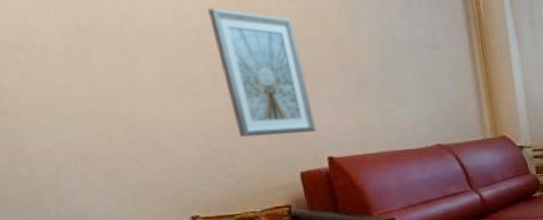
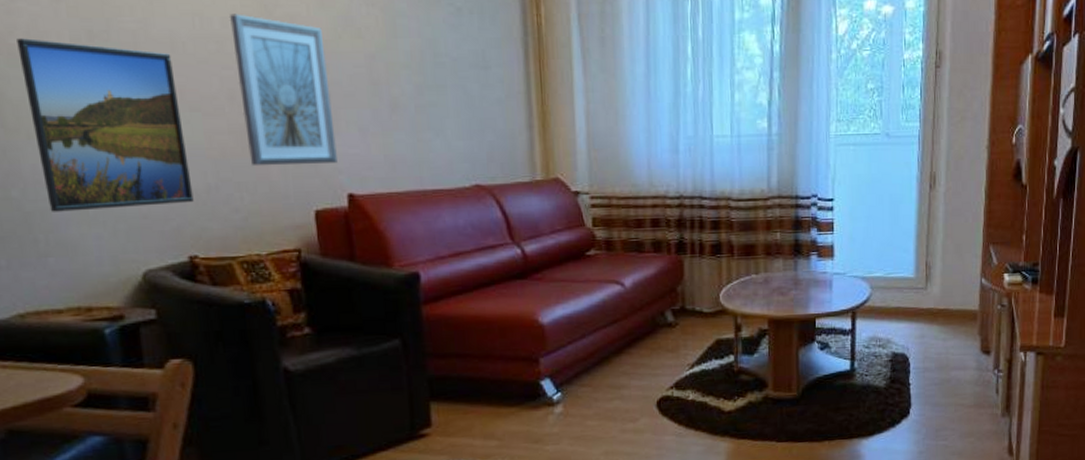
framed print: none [8,34,191,185] -> present [17,38,194,212]

